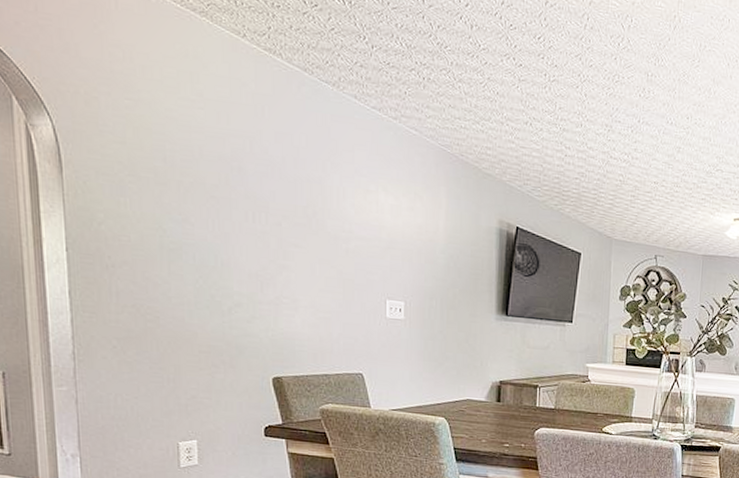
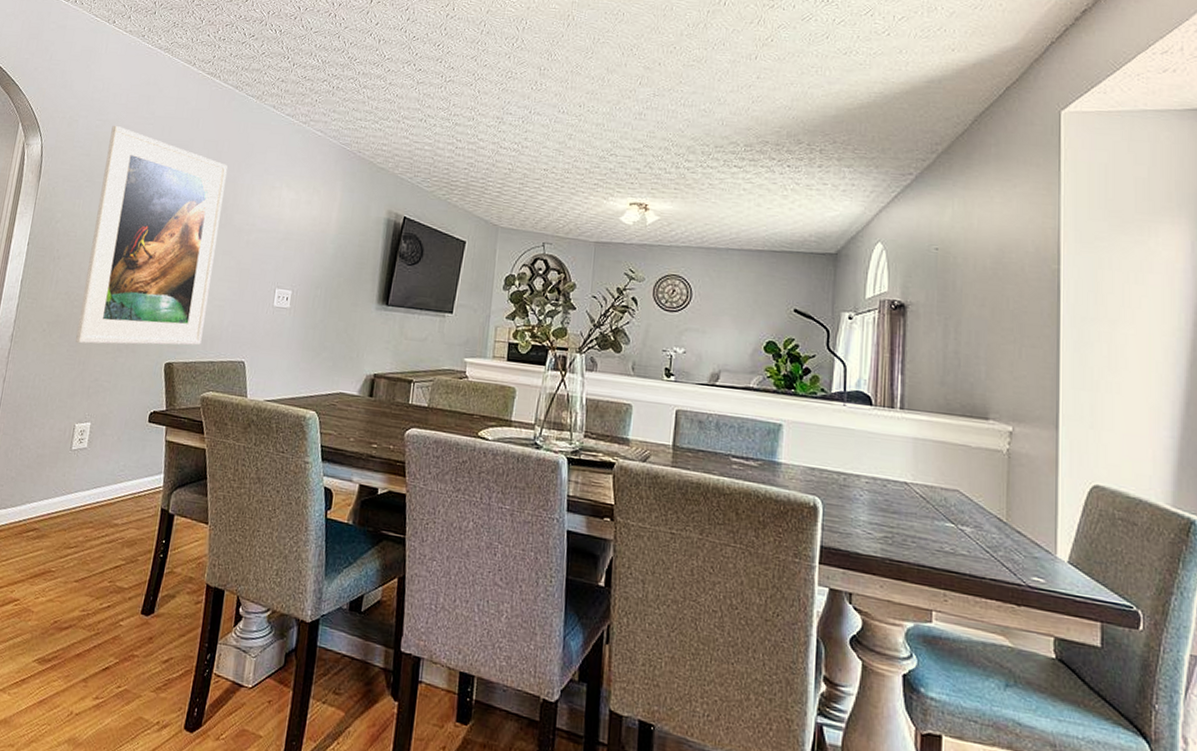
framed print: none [148,106,310,360] -> present [75,125,228,346]

